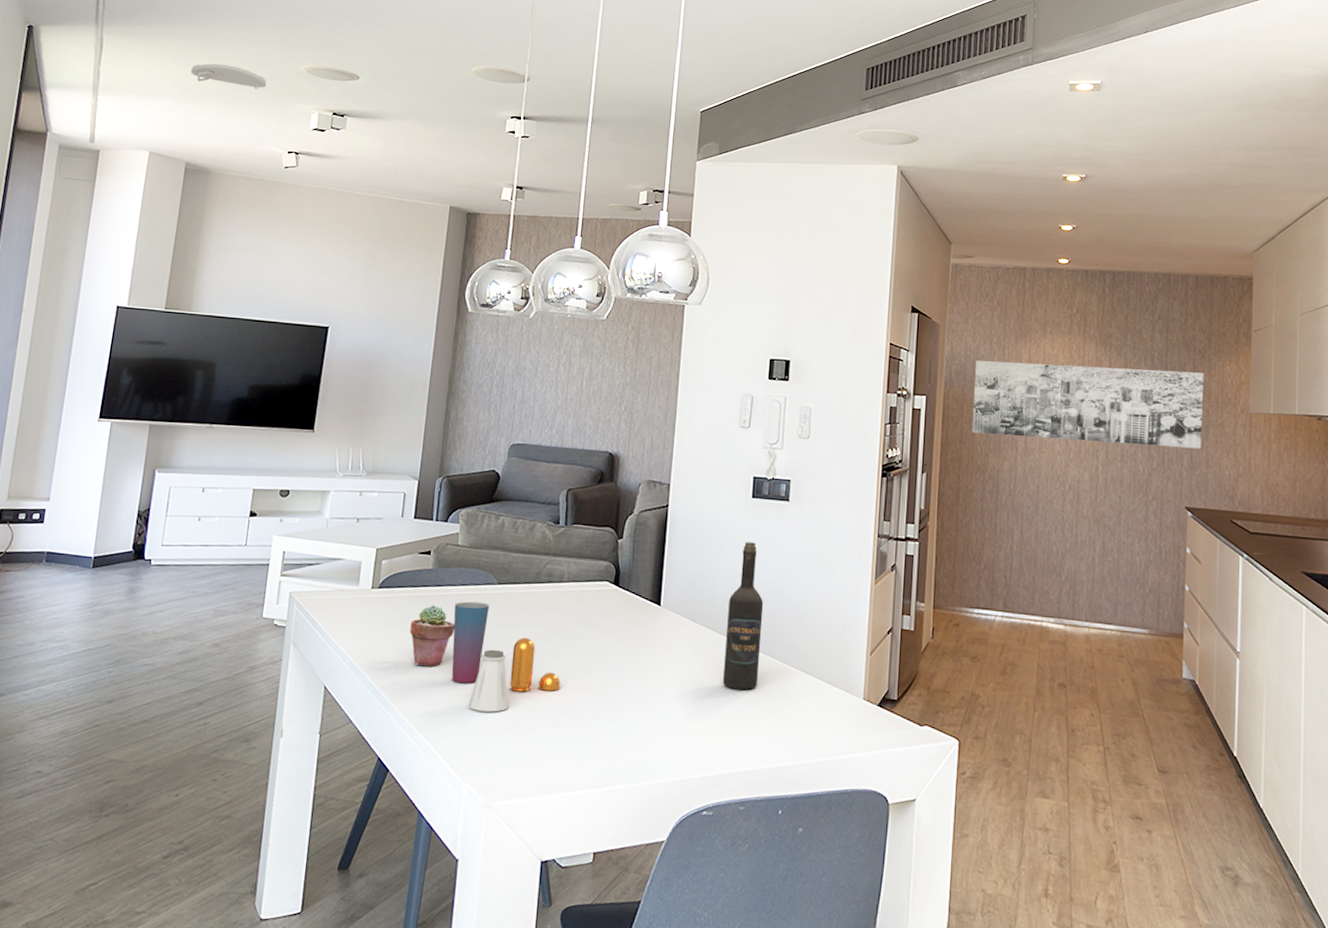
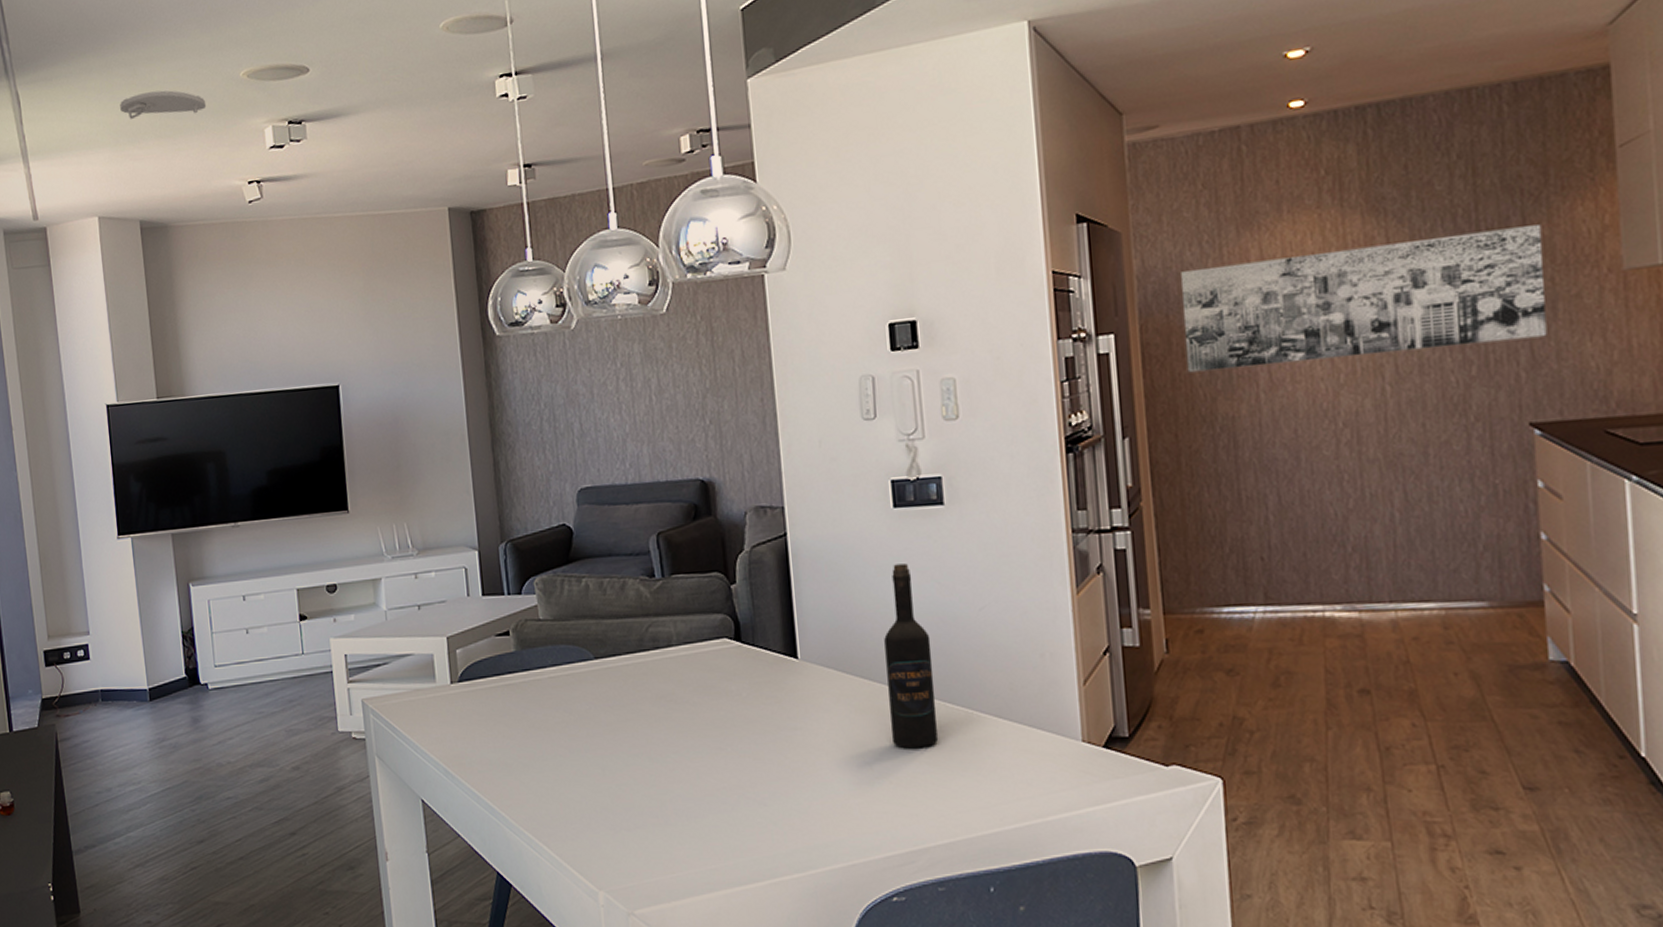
potted succulent: present [410,605,455,666] -> none [503,693,555,764]
cup: present [451,601,490,683] -> none [548,682,593,778]
saltshaker: present [468,649,510,712] -> none [587,735,636,809]
pepper shaker: present [509,637,561,692] -> none [626,717,691,781]

